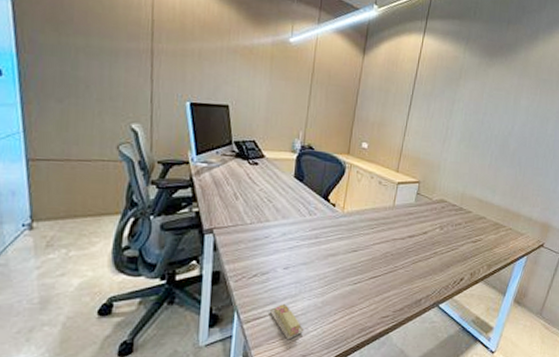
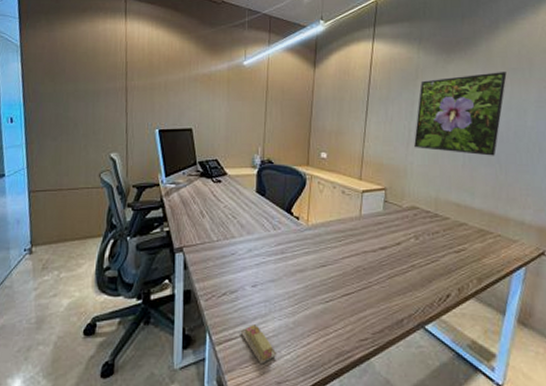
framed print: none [450,80,538,159] -> present [414,72,507,156]

